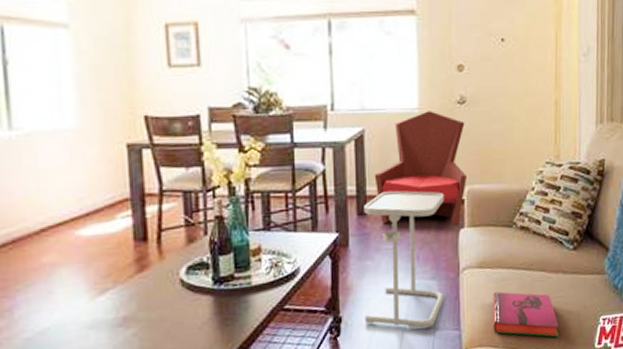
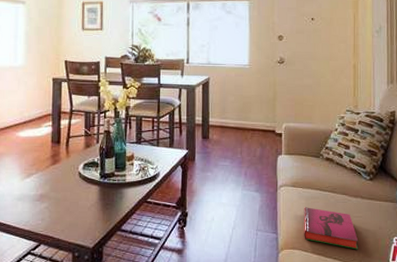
side table: present [364,191,444,329] -> none [204,123,266,228]
armchair: present [374,111,468,226] -> none [215,67,285,153]

